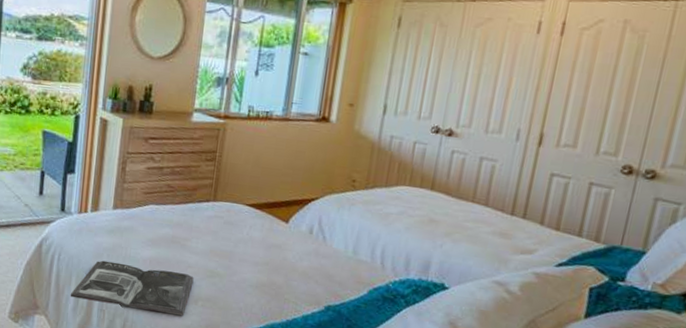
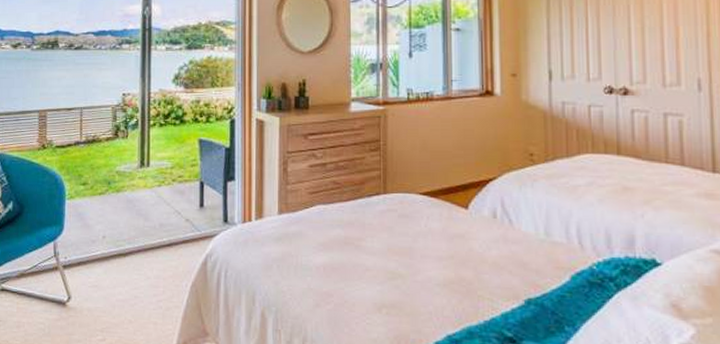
magazine: present [70,260,194,316] -> none [241,272,374,328]

